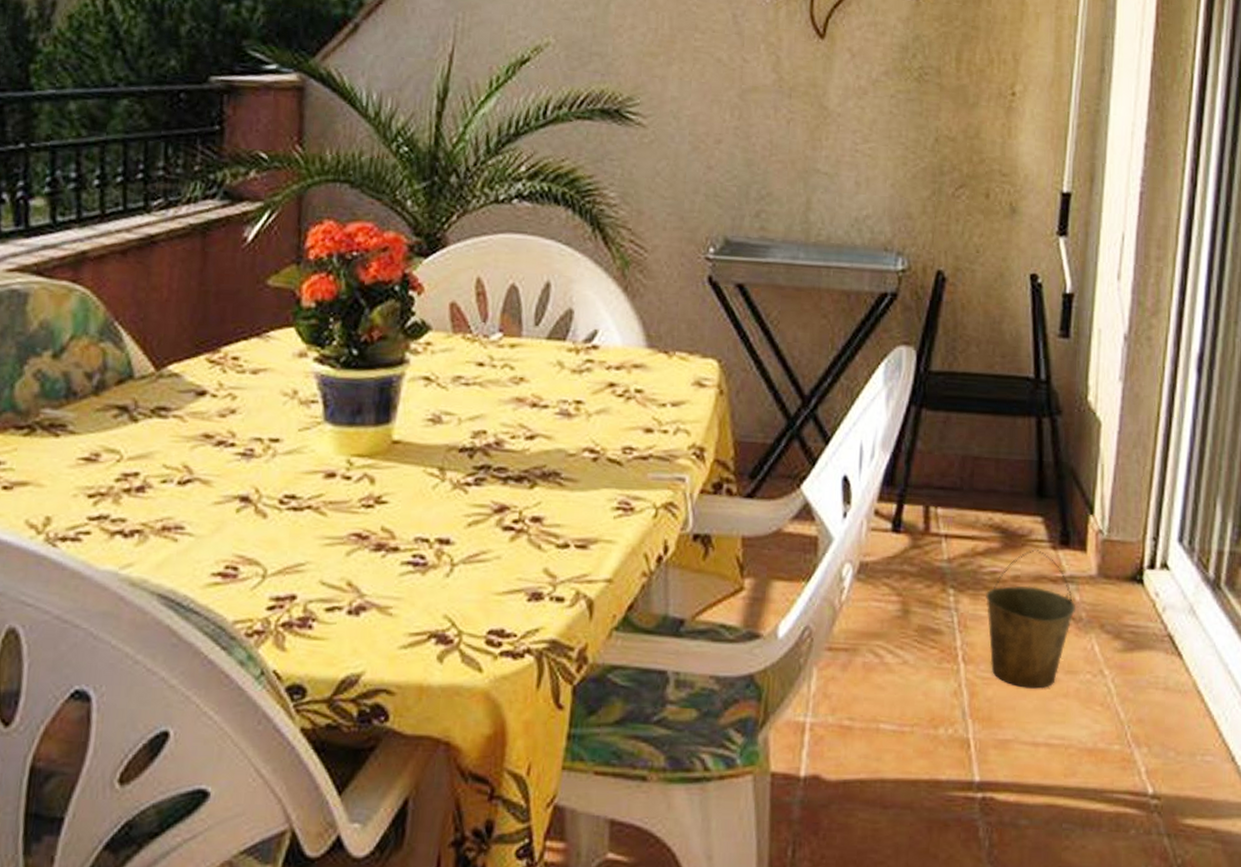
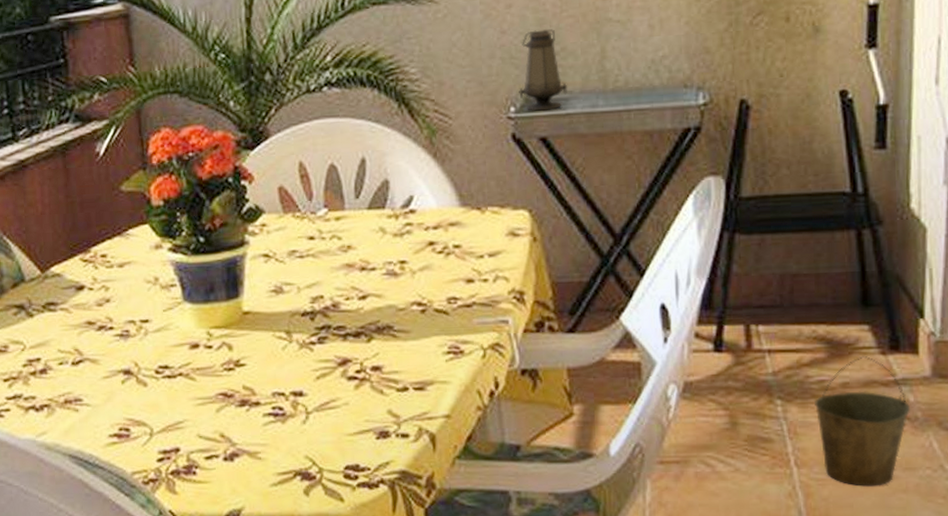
lantern: none [720,170,769,256] -> present [519,29,567,111]

